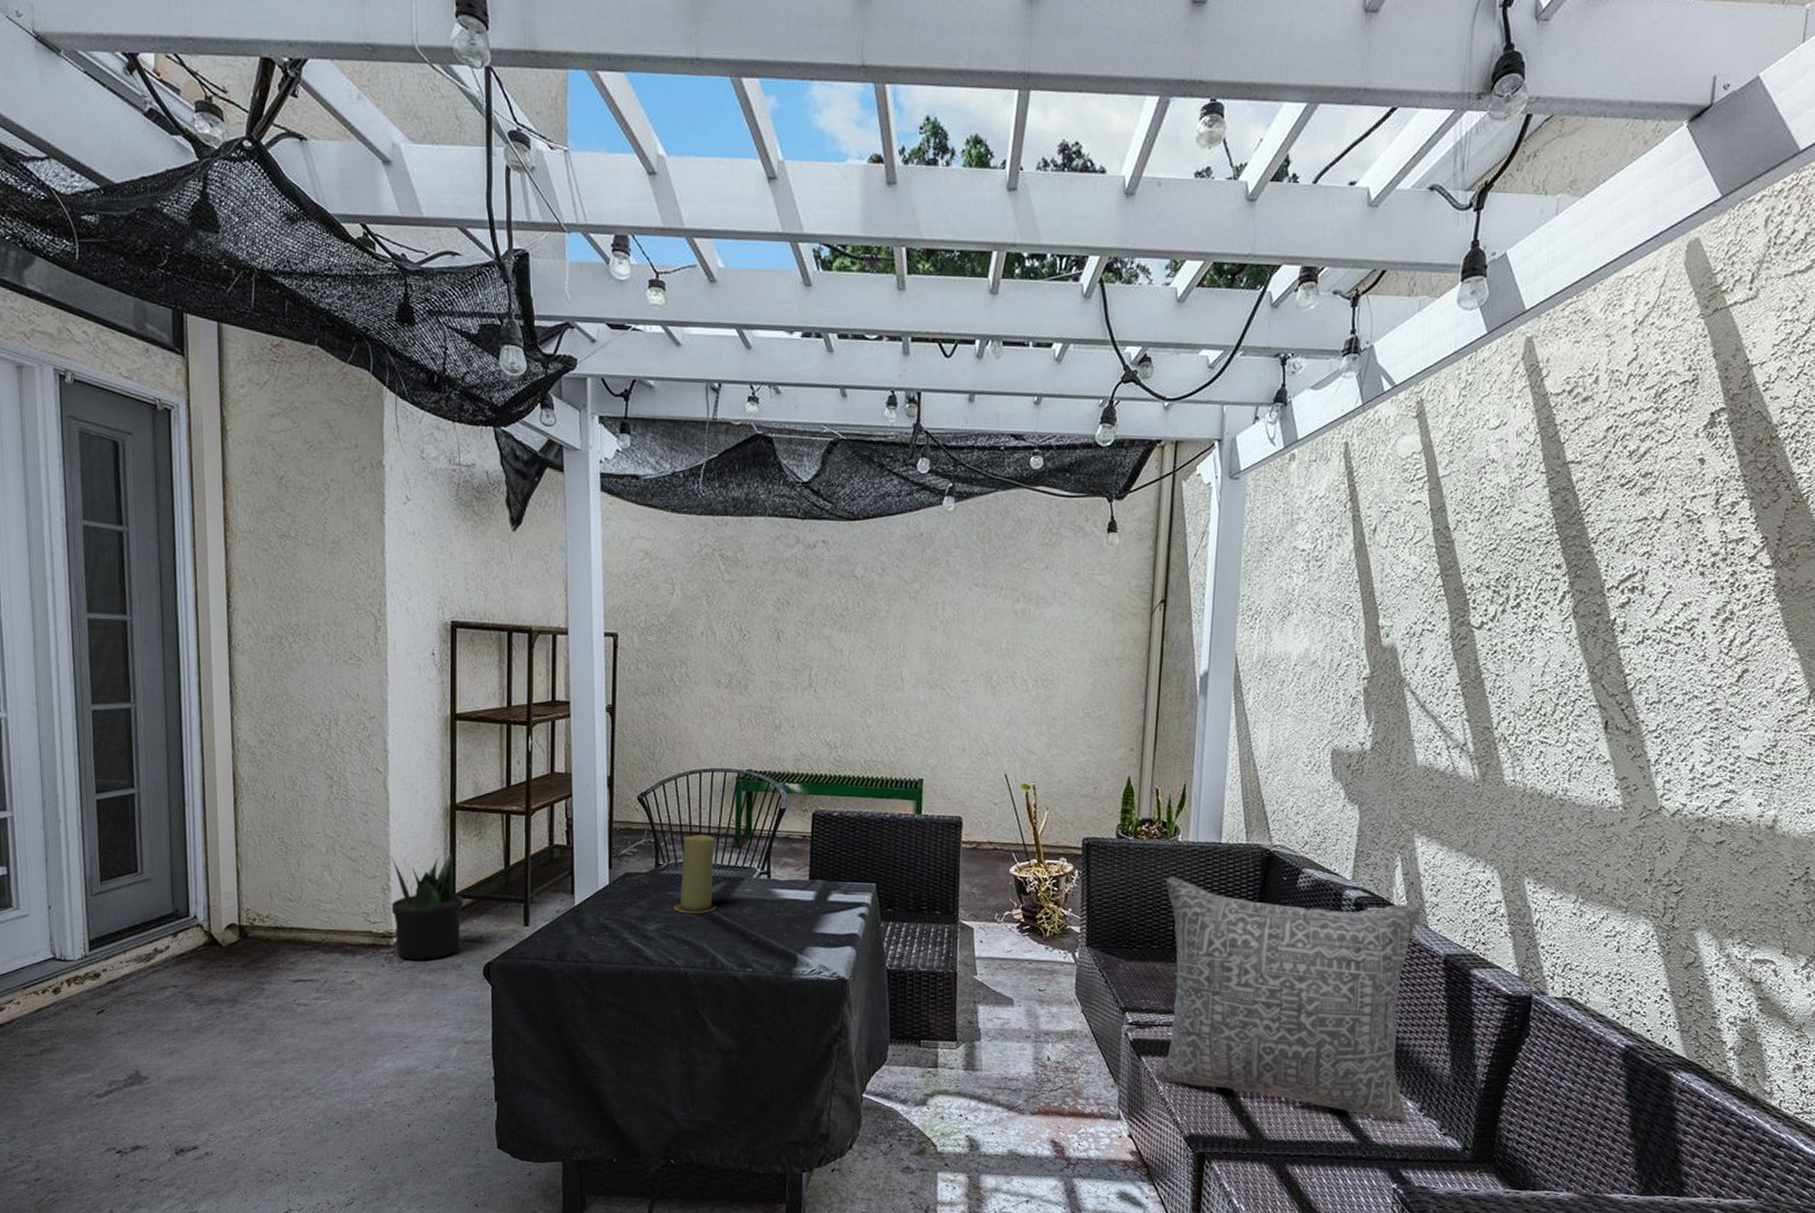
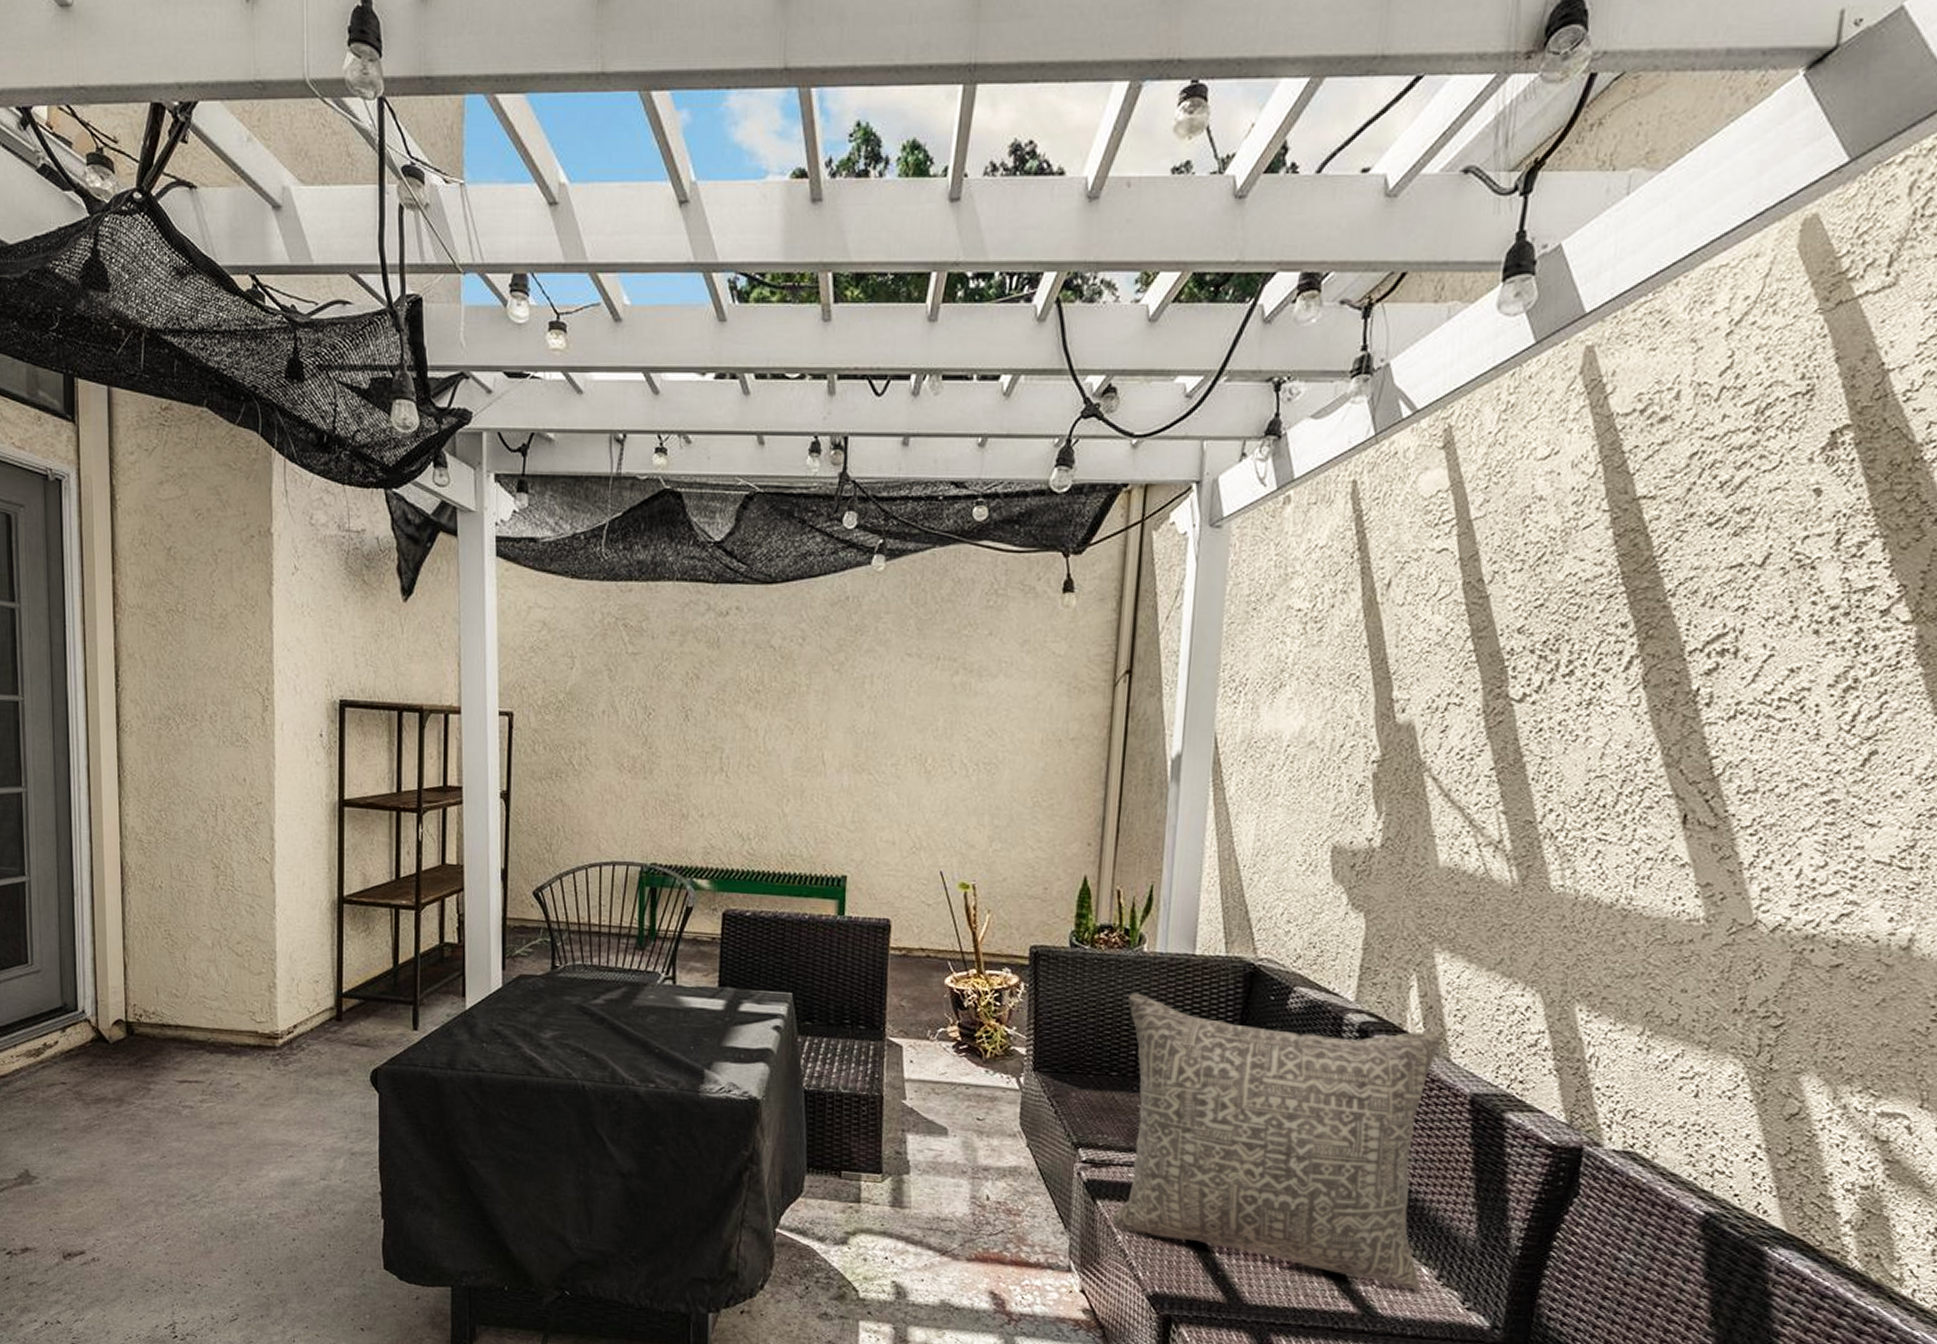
planter: present [391,854,463,960] -> none [277,951,350,1064]
candle: present [673,834,718,914] -> none [570,934,618,1022]

